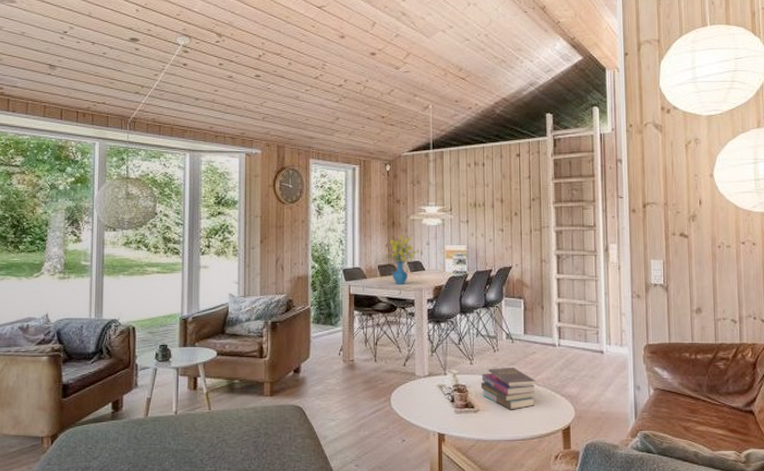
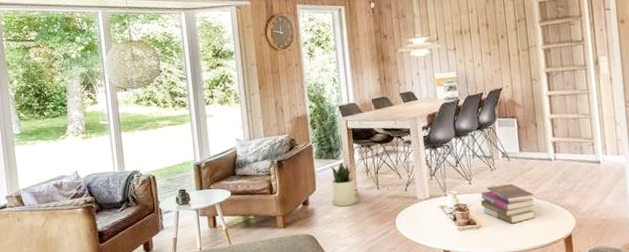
planter: none [325,329,354,378] -> present [330,162,359,207]
bouquet: present [385,233,420,285] -> none [377,66,411,116]

